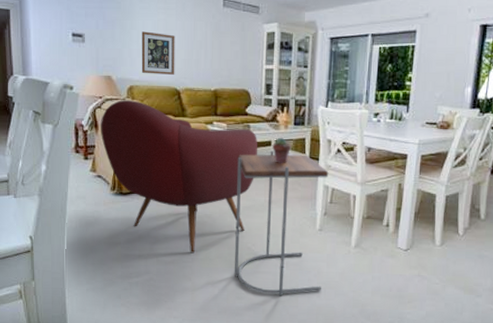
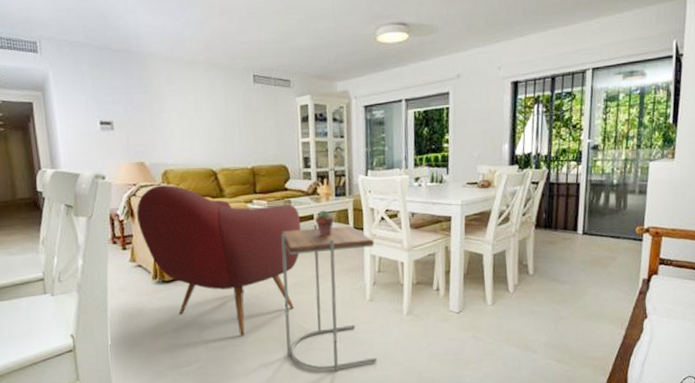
wall art: present [141,31,175,75] -> none [172,114,210,157]

